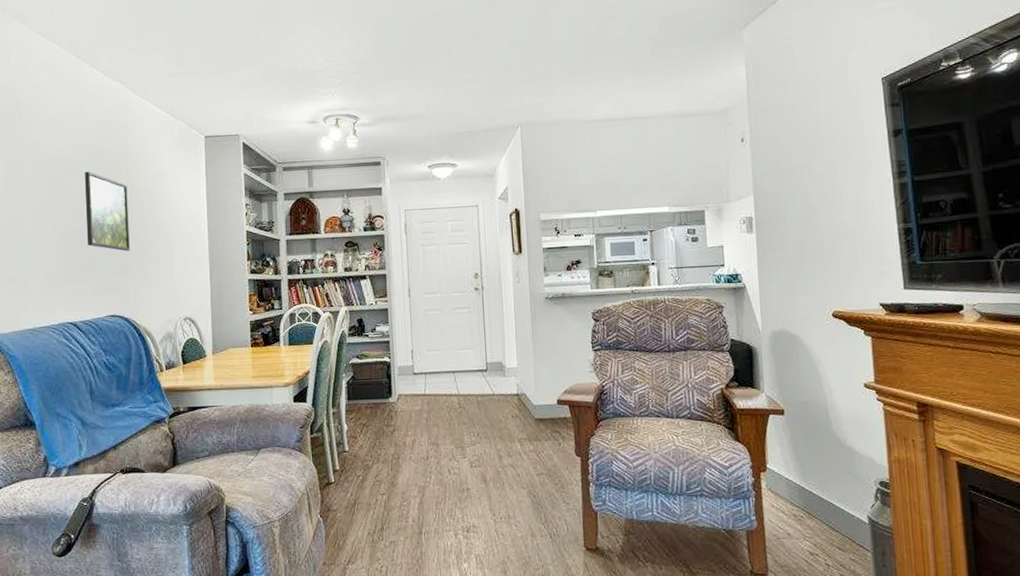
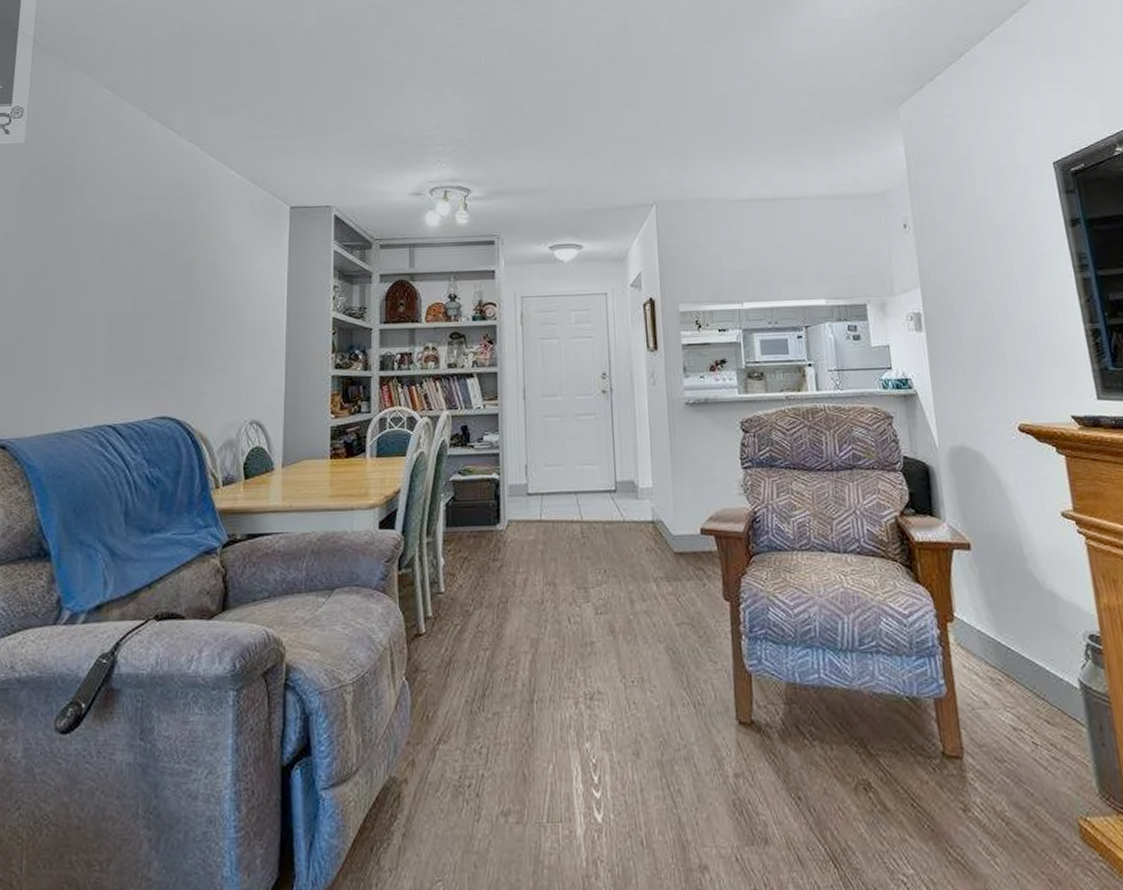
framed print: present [84,171,130,252] -> none [138,243,194,339]

